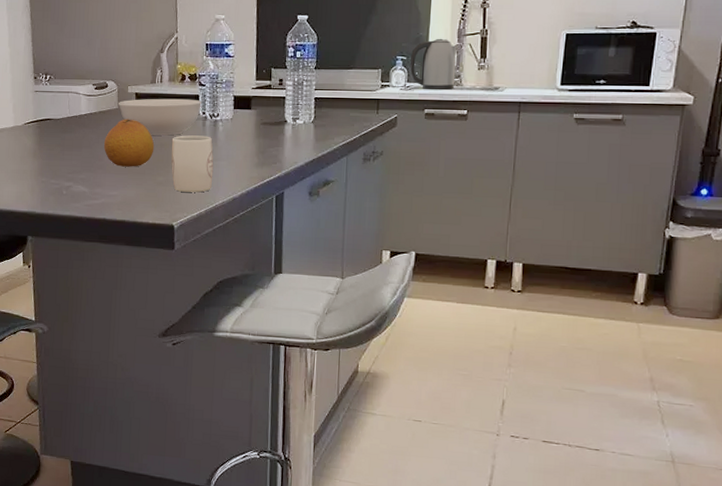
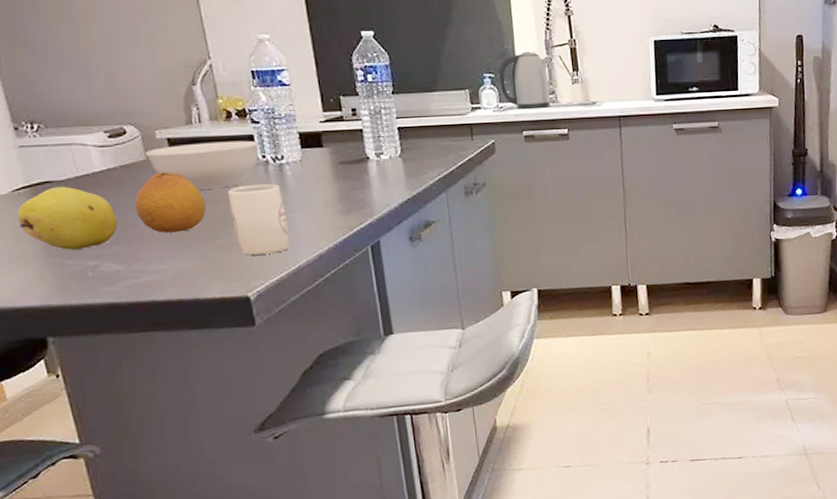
fruit: none [24,123,90,172] -> present [17,186,118,250]

